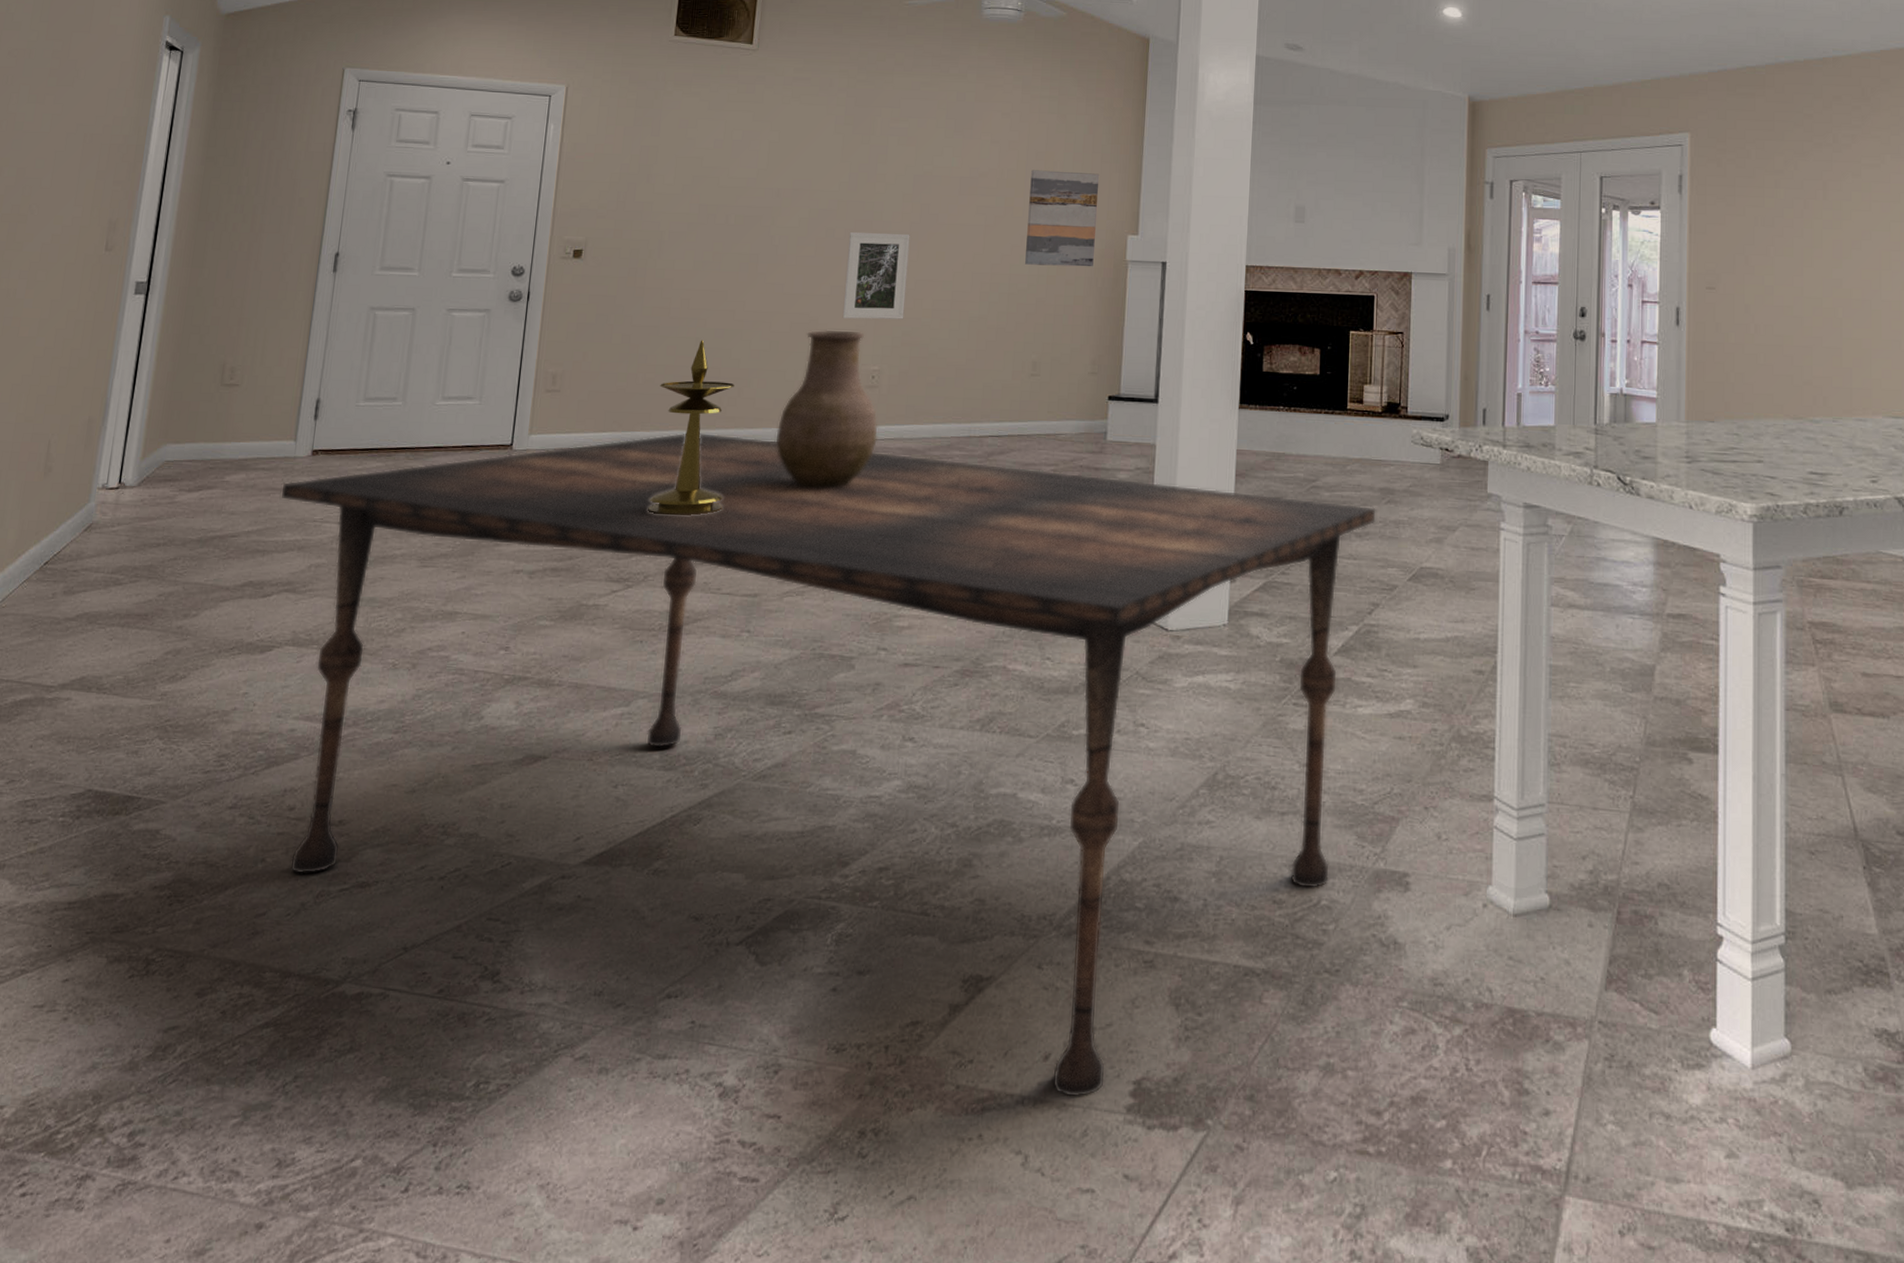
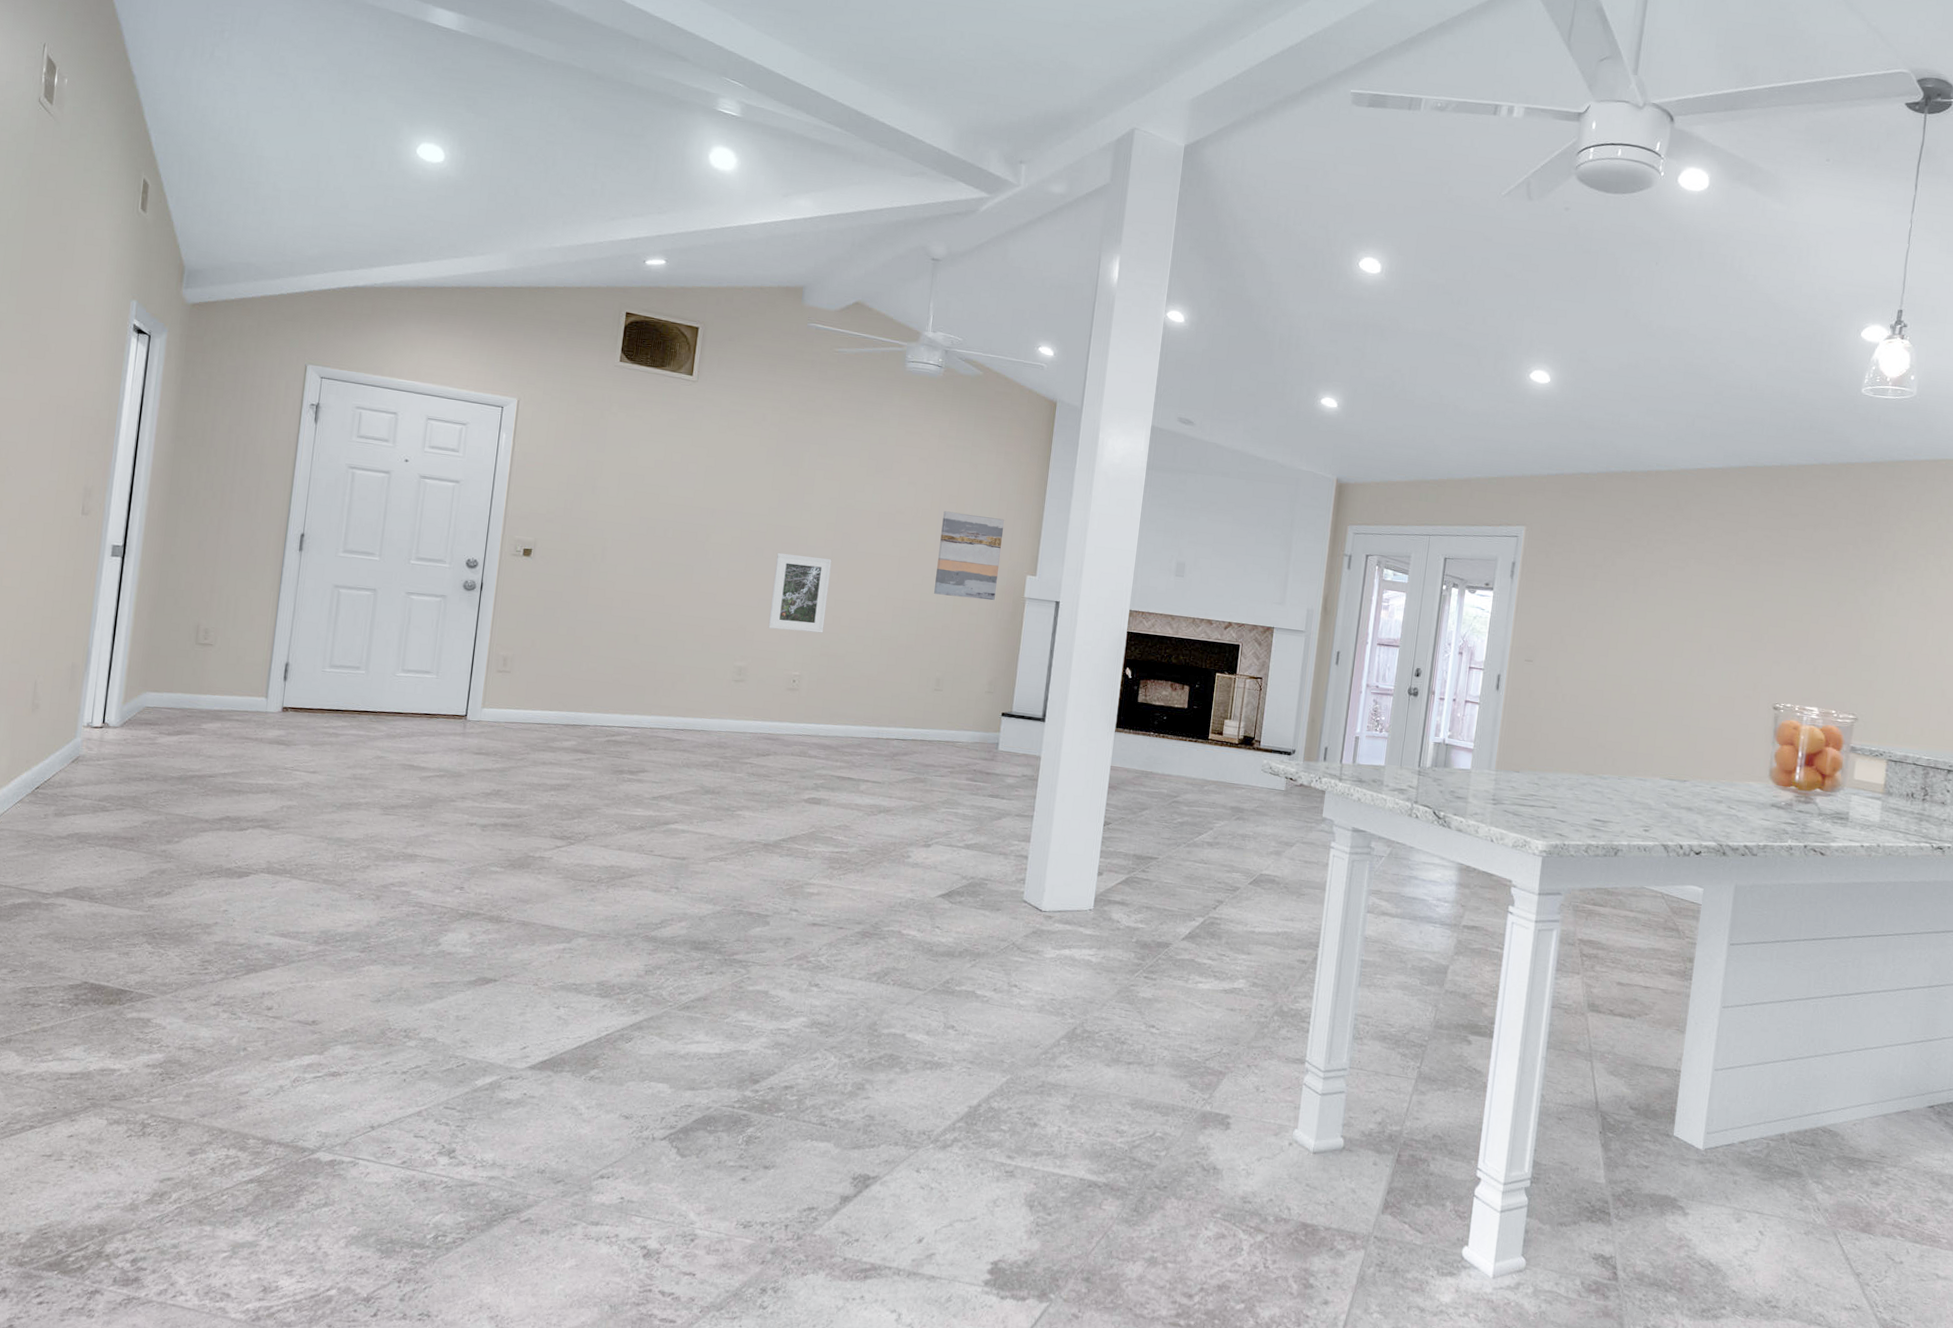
dining table: present [282,432,1377,1098] -> none [255,716,1227,1272]
candlestick: present [648,340,735,516] -> none [589,637,669,788]
vase: present [774,329,879,489] -> none [704,636,797,774]

